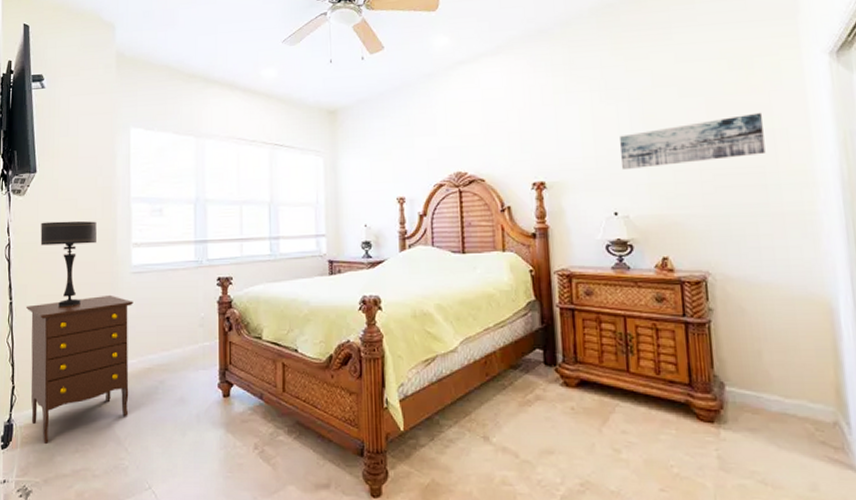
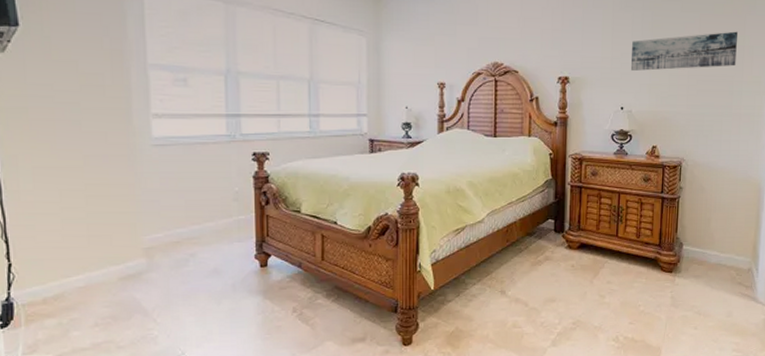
dresser: present [25,294,133,444] -> none [18,167,156,320]
table lamp: present [40,221,97,308] -> none [30,85,106,181]

